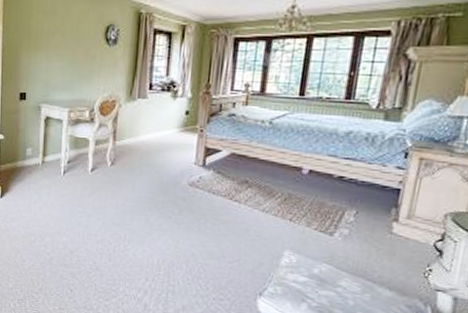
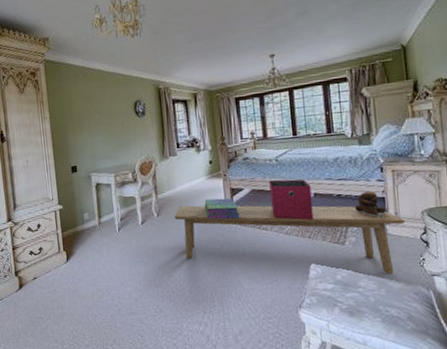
bench: none [130,157,419,279] -> present [174,205,405,274]
stack of books: none [169,156,211,185] -> present [204,198,240,220]
storage bin: none [251,145,308,200] -> present [268,179,314,220]
stuffed animal: none [357,177,412,215] -> present [354,190,397,219]

